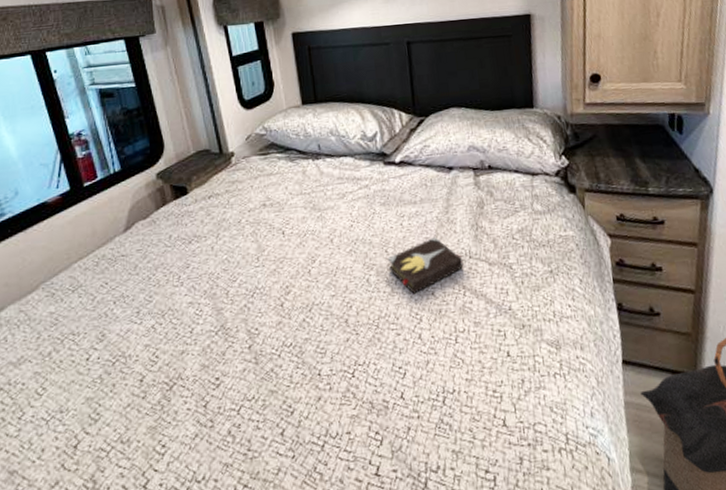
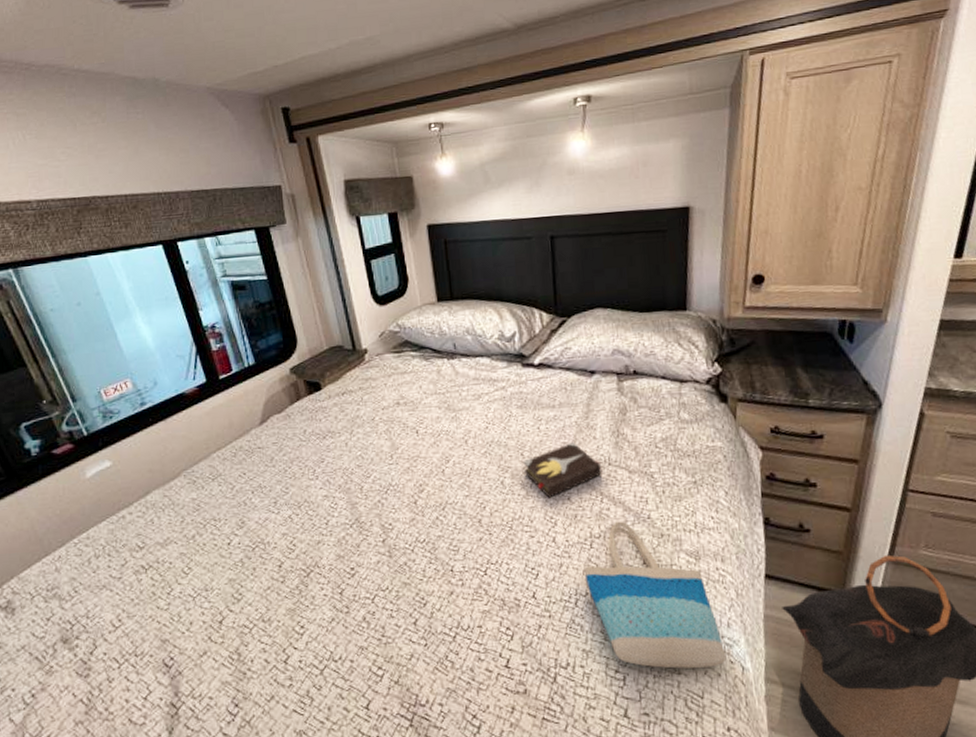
tote bag: none [450,313,592,465] -> present [584,521,727,669]

